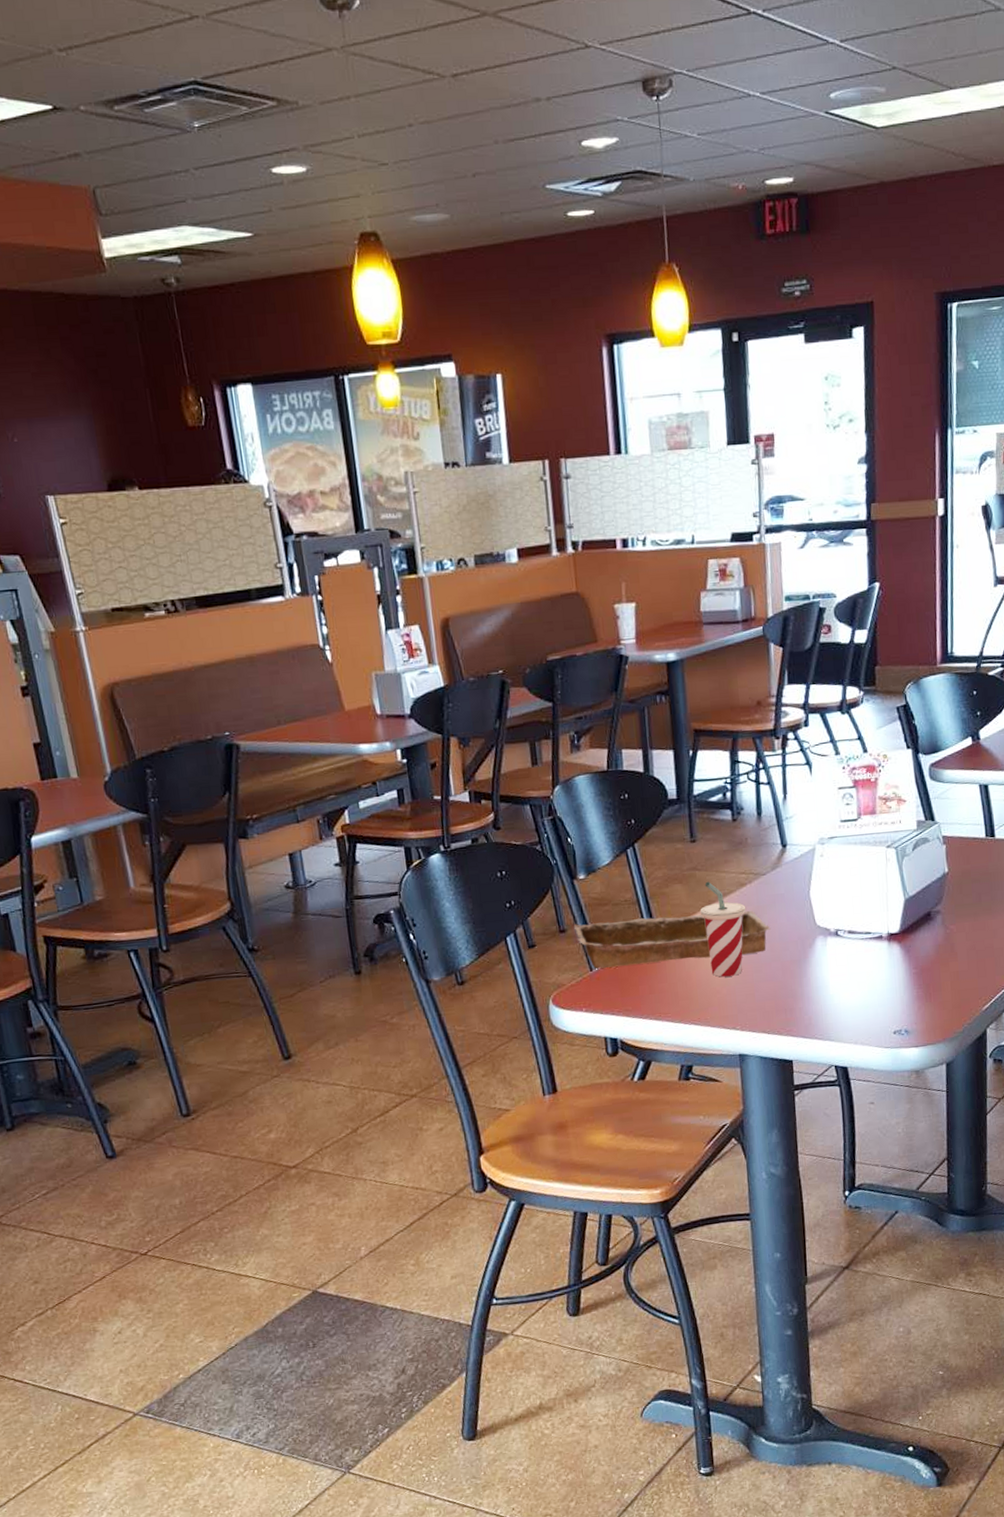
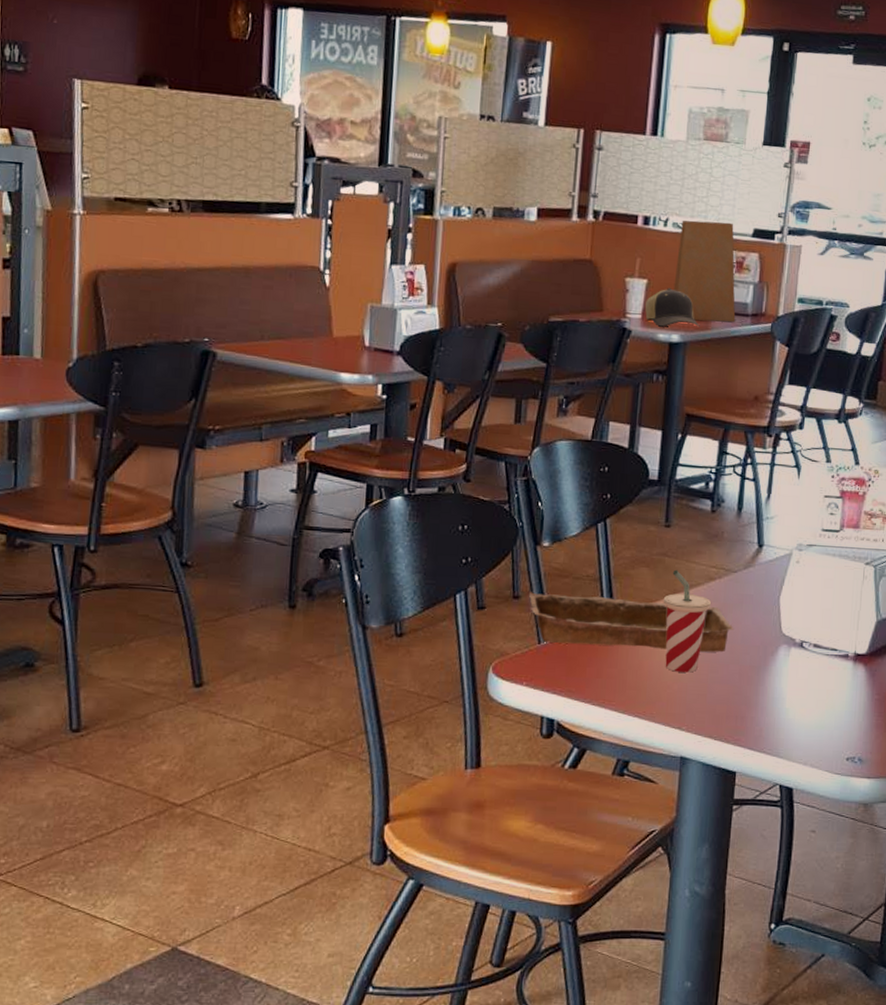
baseball cap: none [636,607,694,648] -> present [644,288,700,328]
paper bag: none [659,531,727,636] -> present [673,220,736,322]

